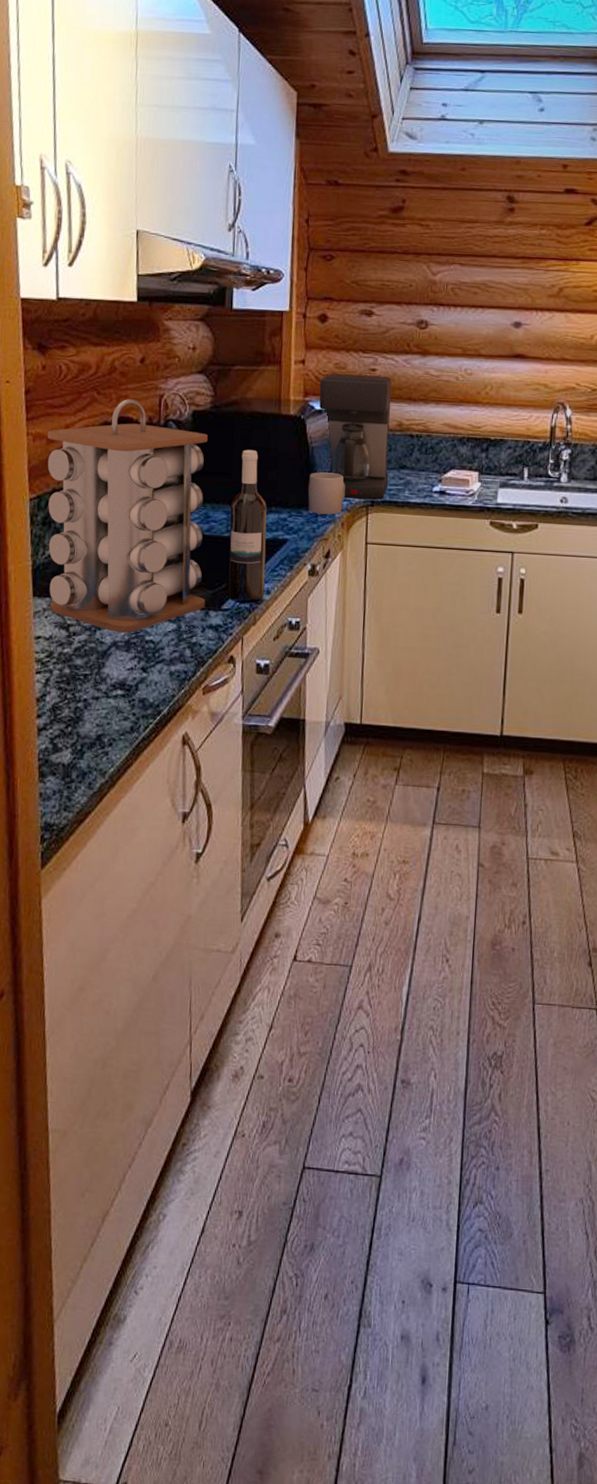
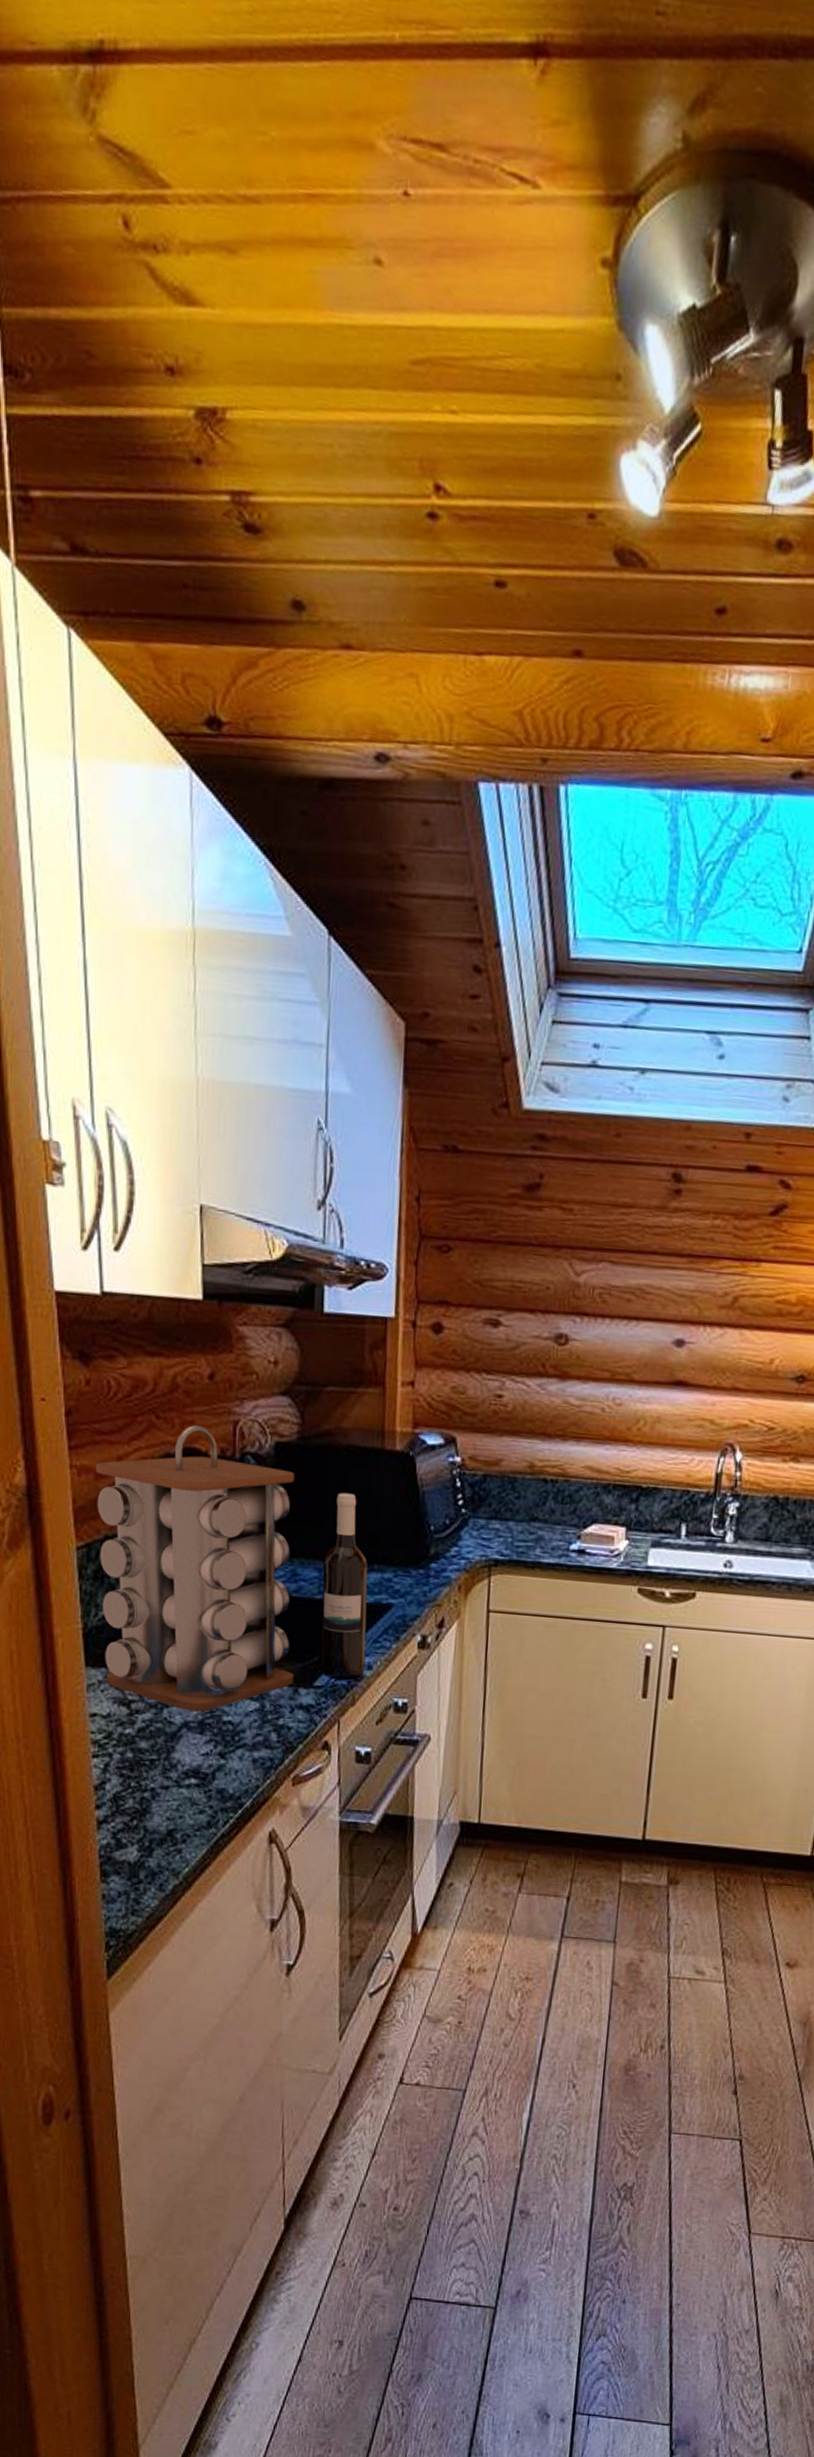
mug: present [307,472,345,515] -> none [417,1523,463,1576]
coffee maker: present [319,373,392,501] -> none [432,1398,523,1560]

